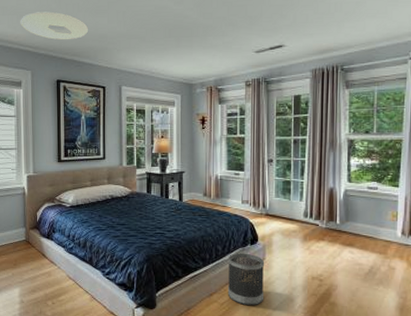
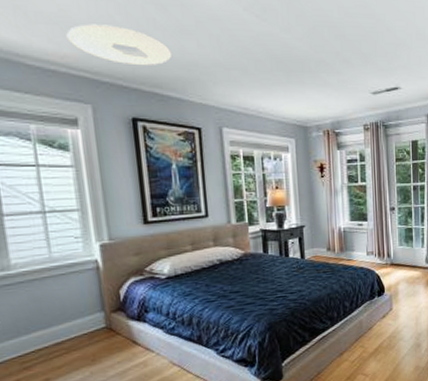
wastebasket: present [227,253,265,305] -> none [356,305,394,359]

